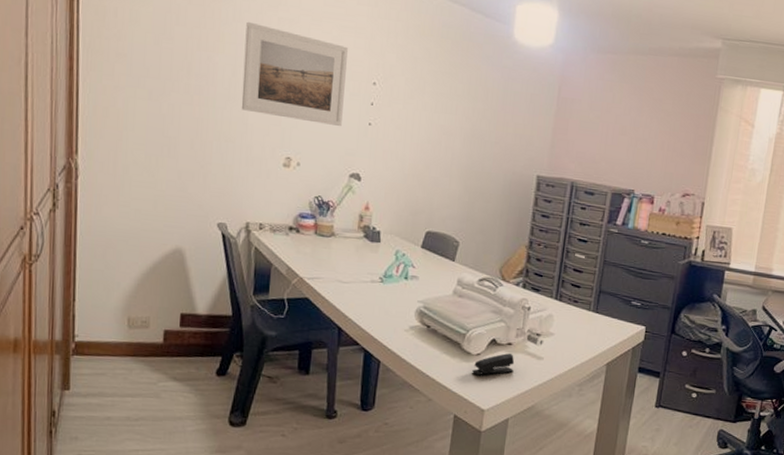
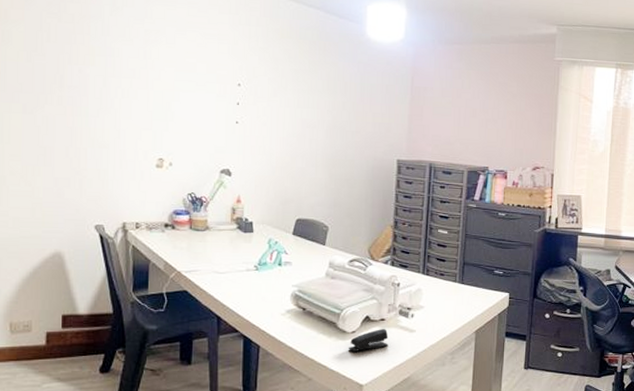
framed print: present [241,21,349,126] -> none [113,35,213,126]

